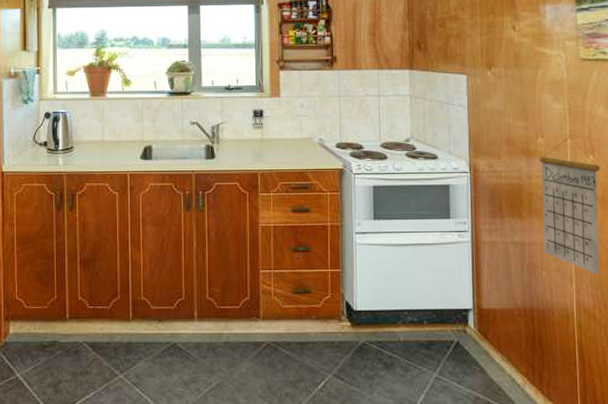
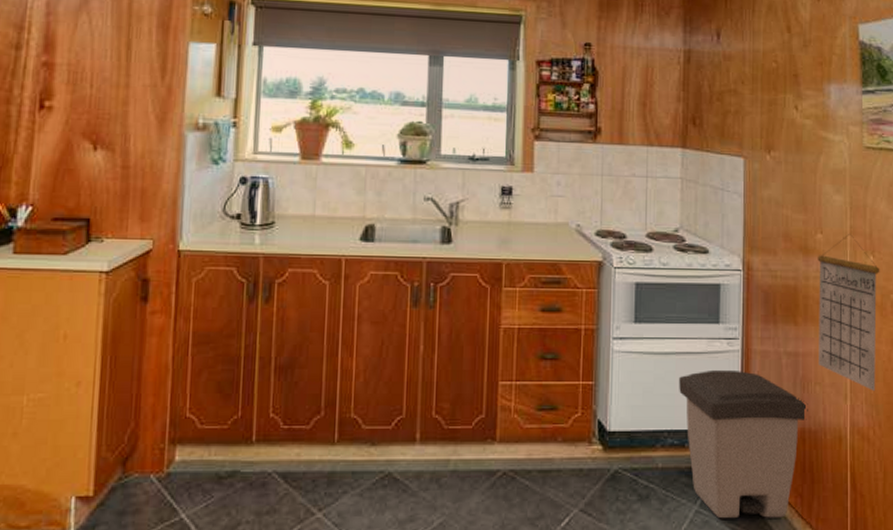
trash can: none [416,258,536,385] -> present [679,369,808,519]

